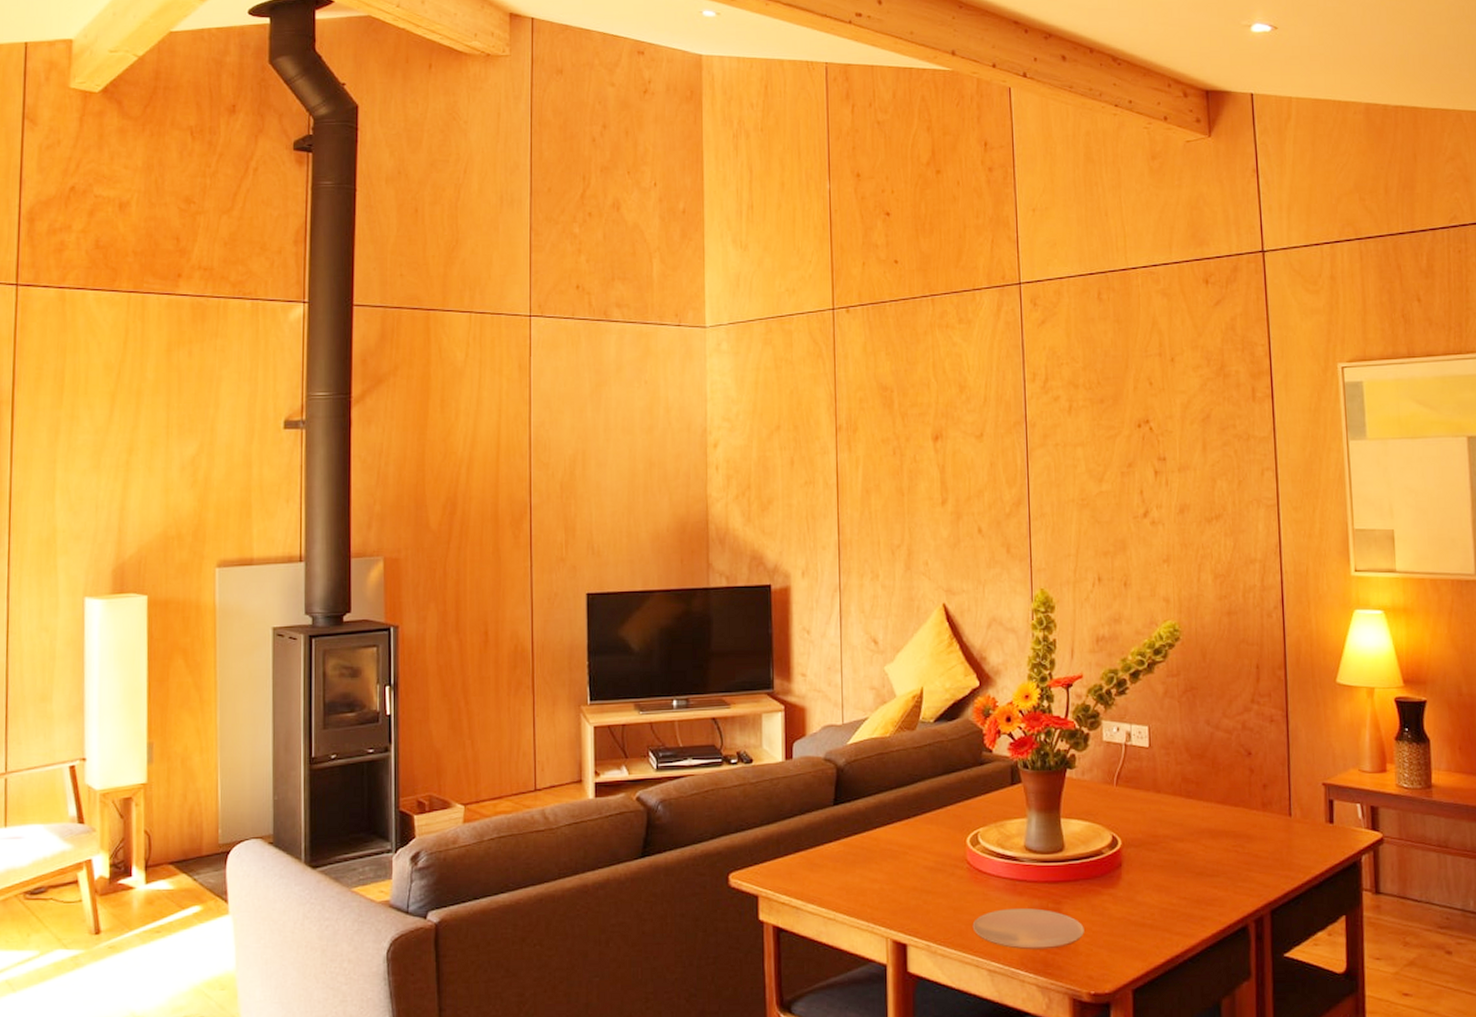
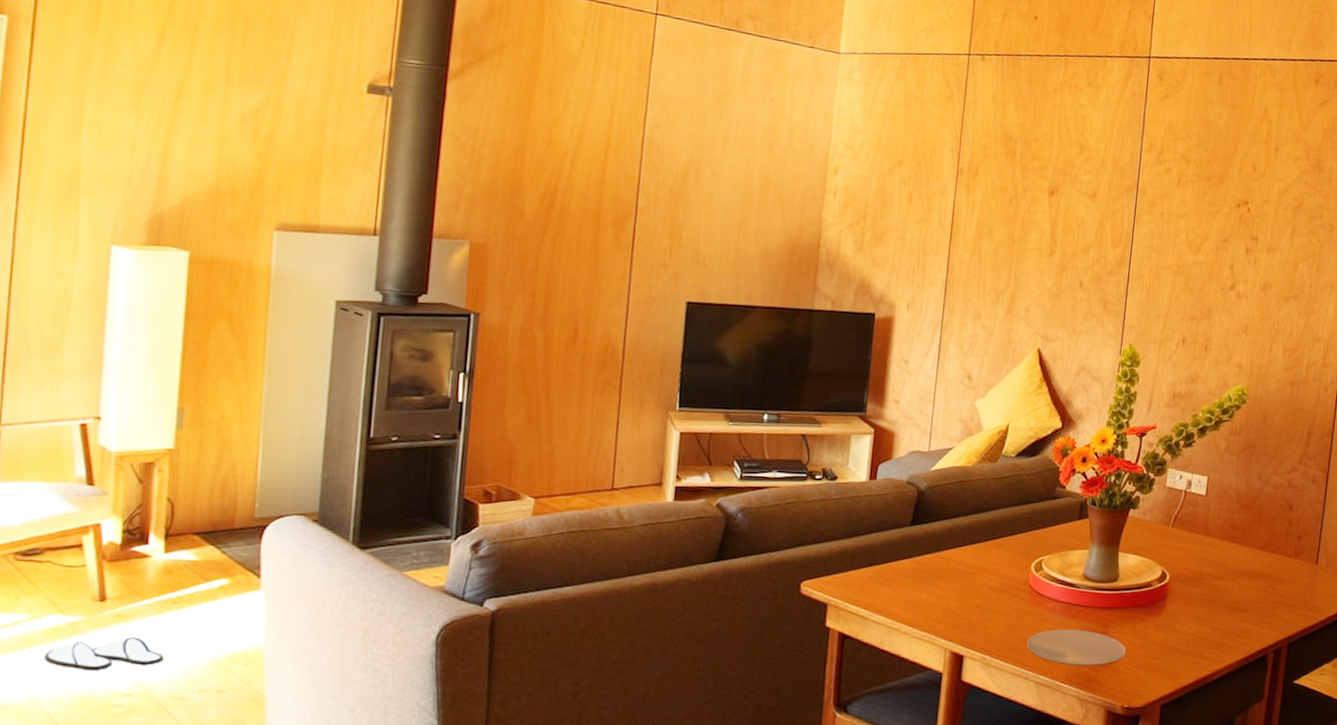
slippers: none [53,968,151,1003] -> present [43,637,163,671]

